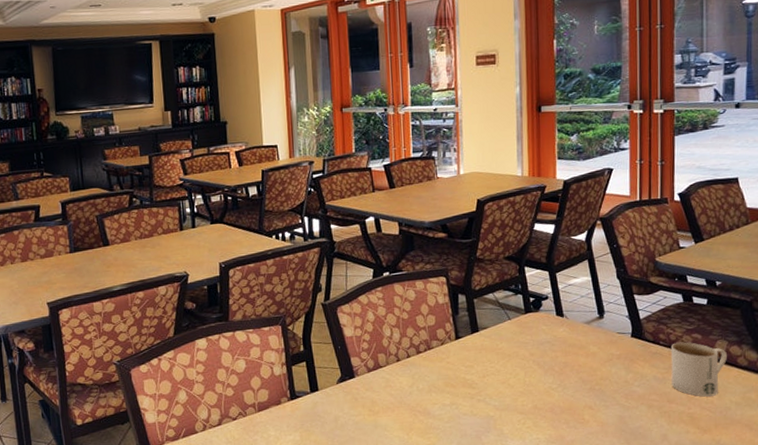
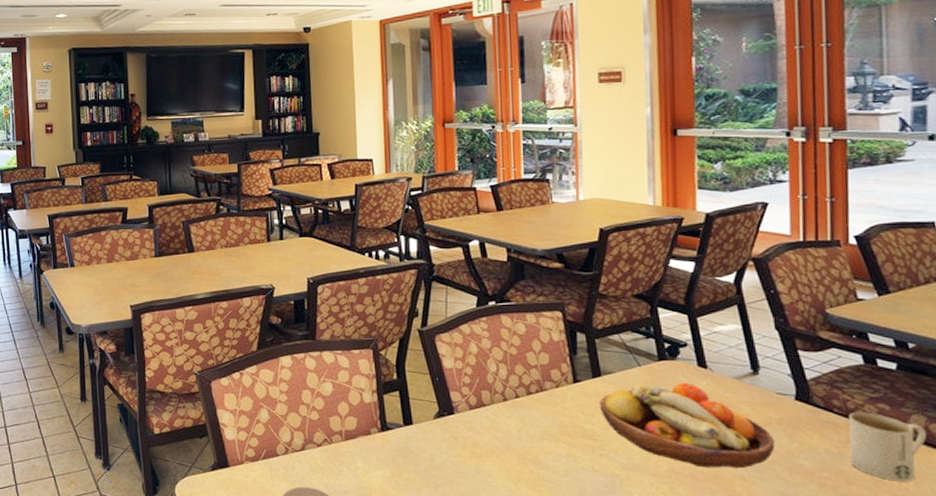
fruit bowl: none [477,330,615,402] -> present [599,382,775,469]

